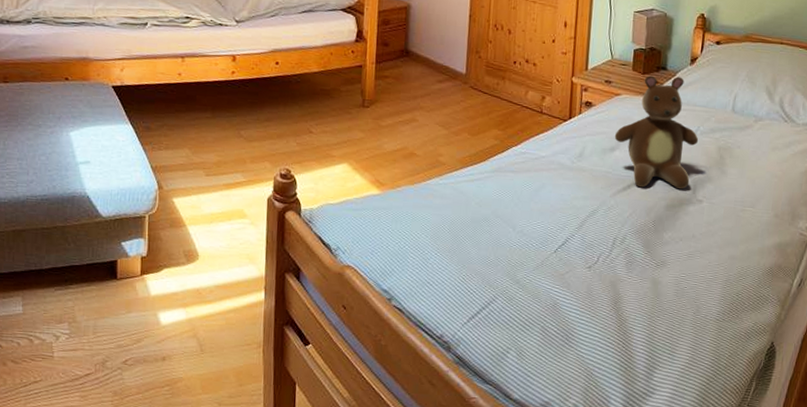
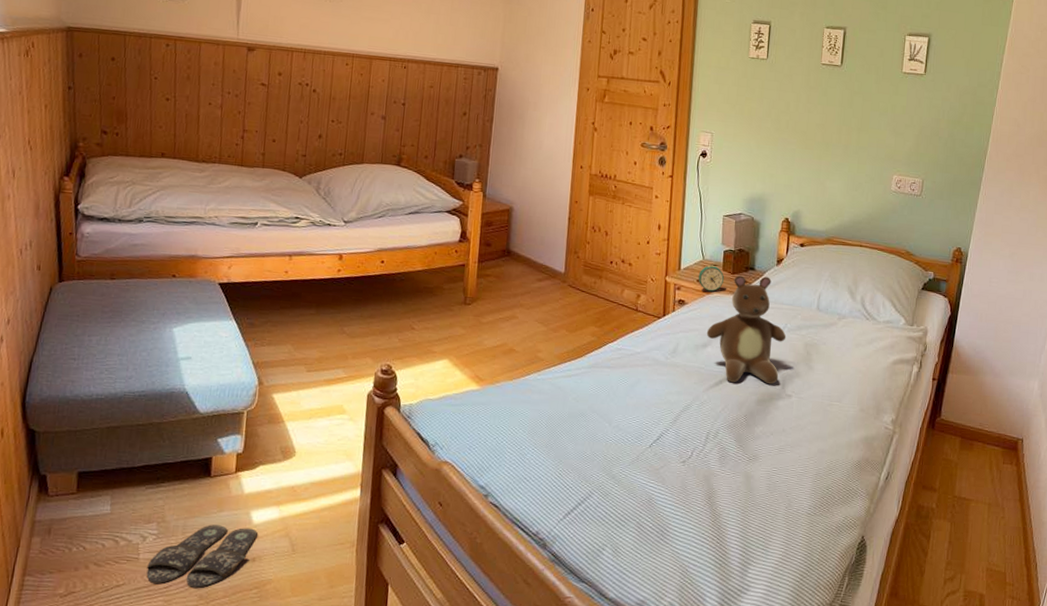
slippers: none [61,325,166,386] -> present [146,524,257,589]
alarm clock: none [606,64,635,93] -> present [698,264,725,292]

